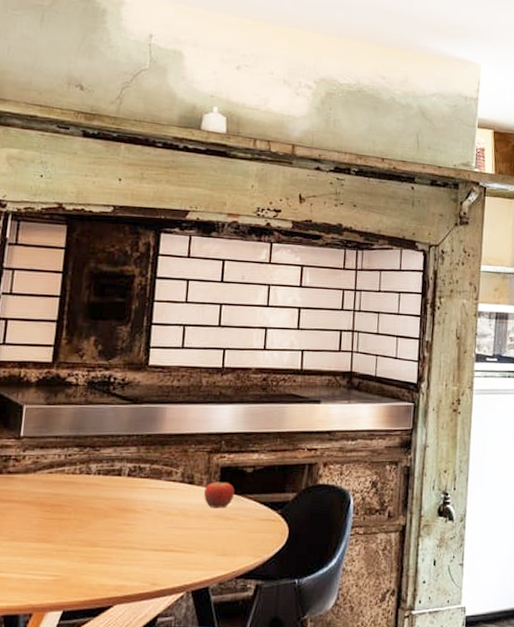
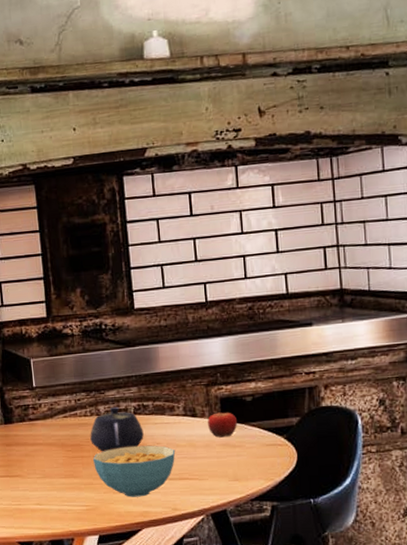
cereal bowl: none [72,510,166,569] -> present [93,445,176,497]
teapot: none [74,466,135,515] -> present [90,406,144,452]

